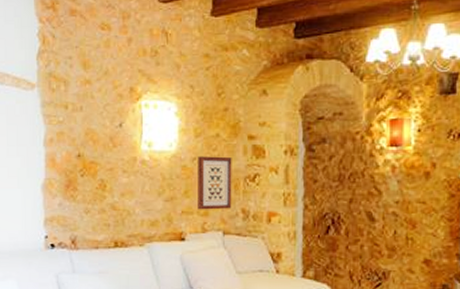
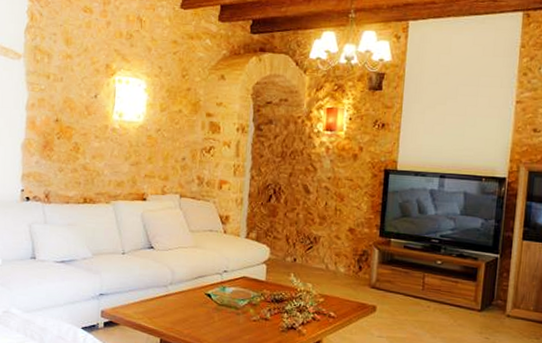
wall art: present [198,156,232,210] -> none [159,128,192,176]

